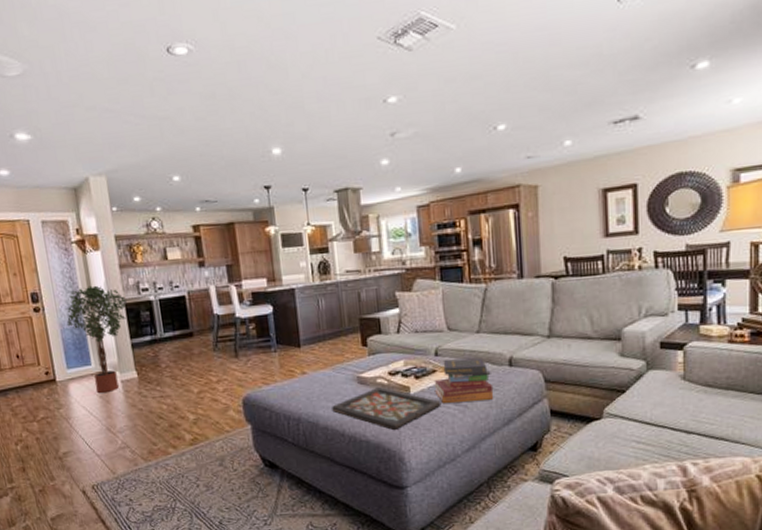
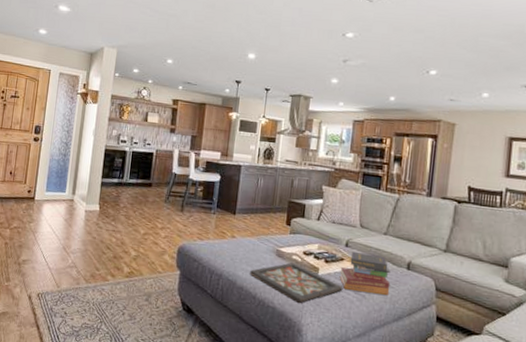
potted tree: present [65,285,127,394] -> none [56,129,107,218]

